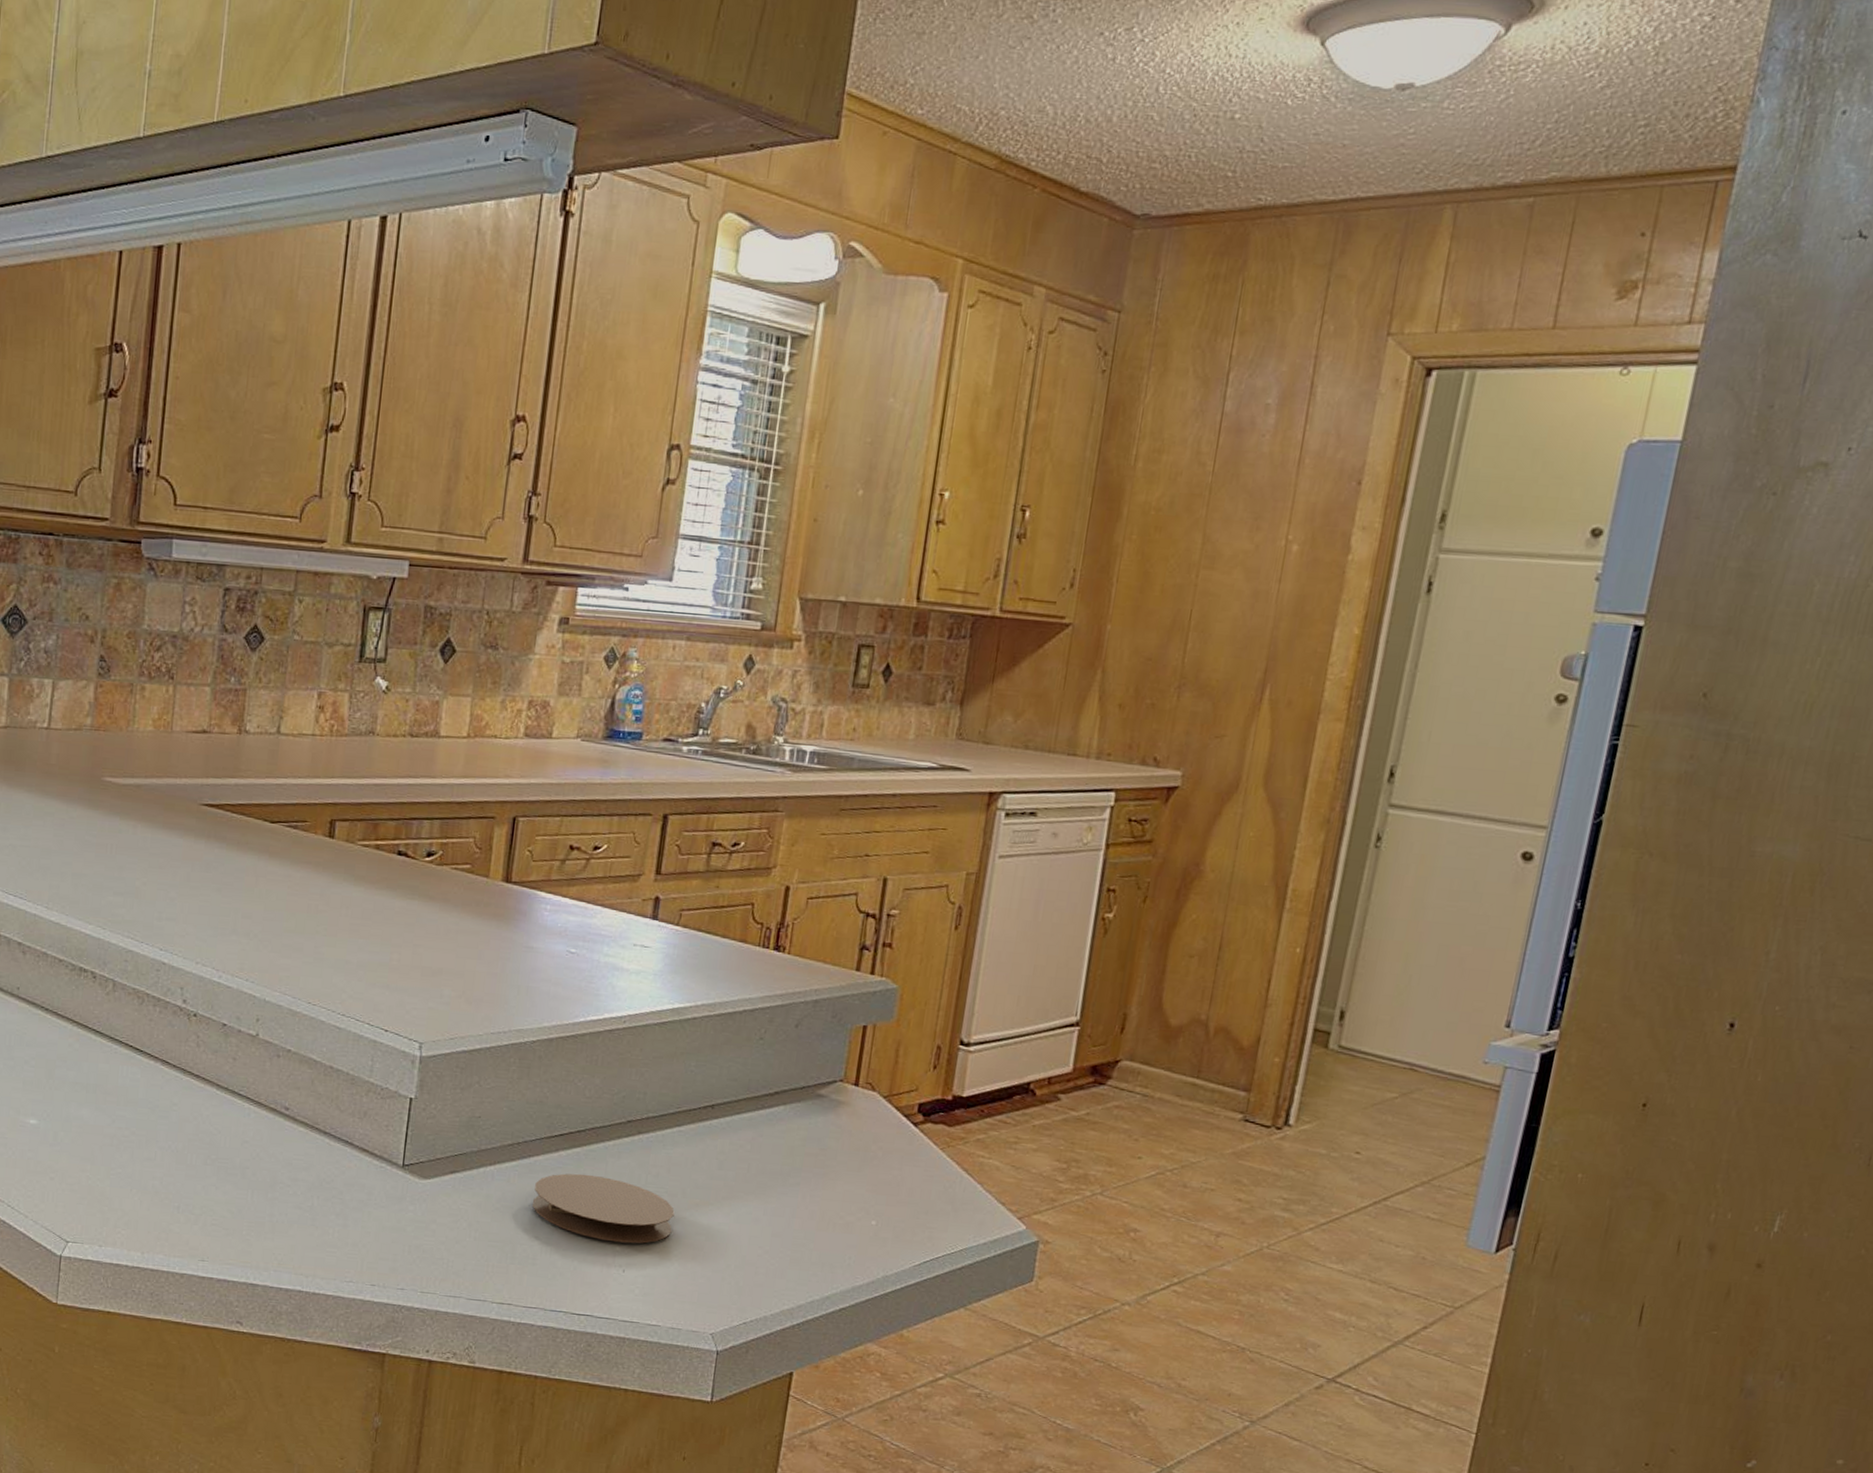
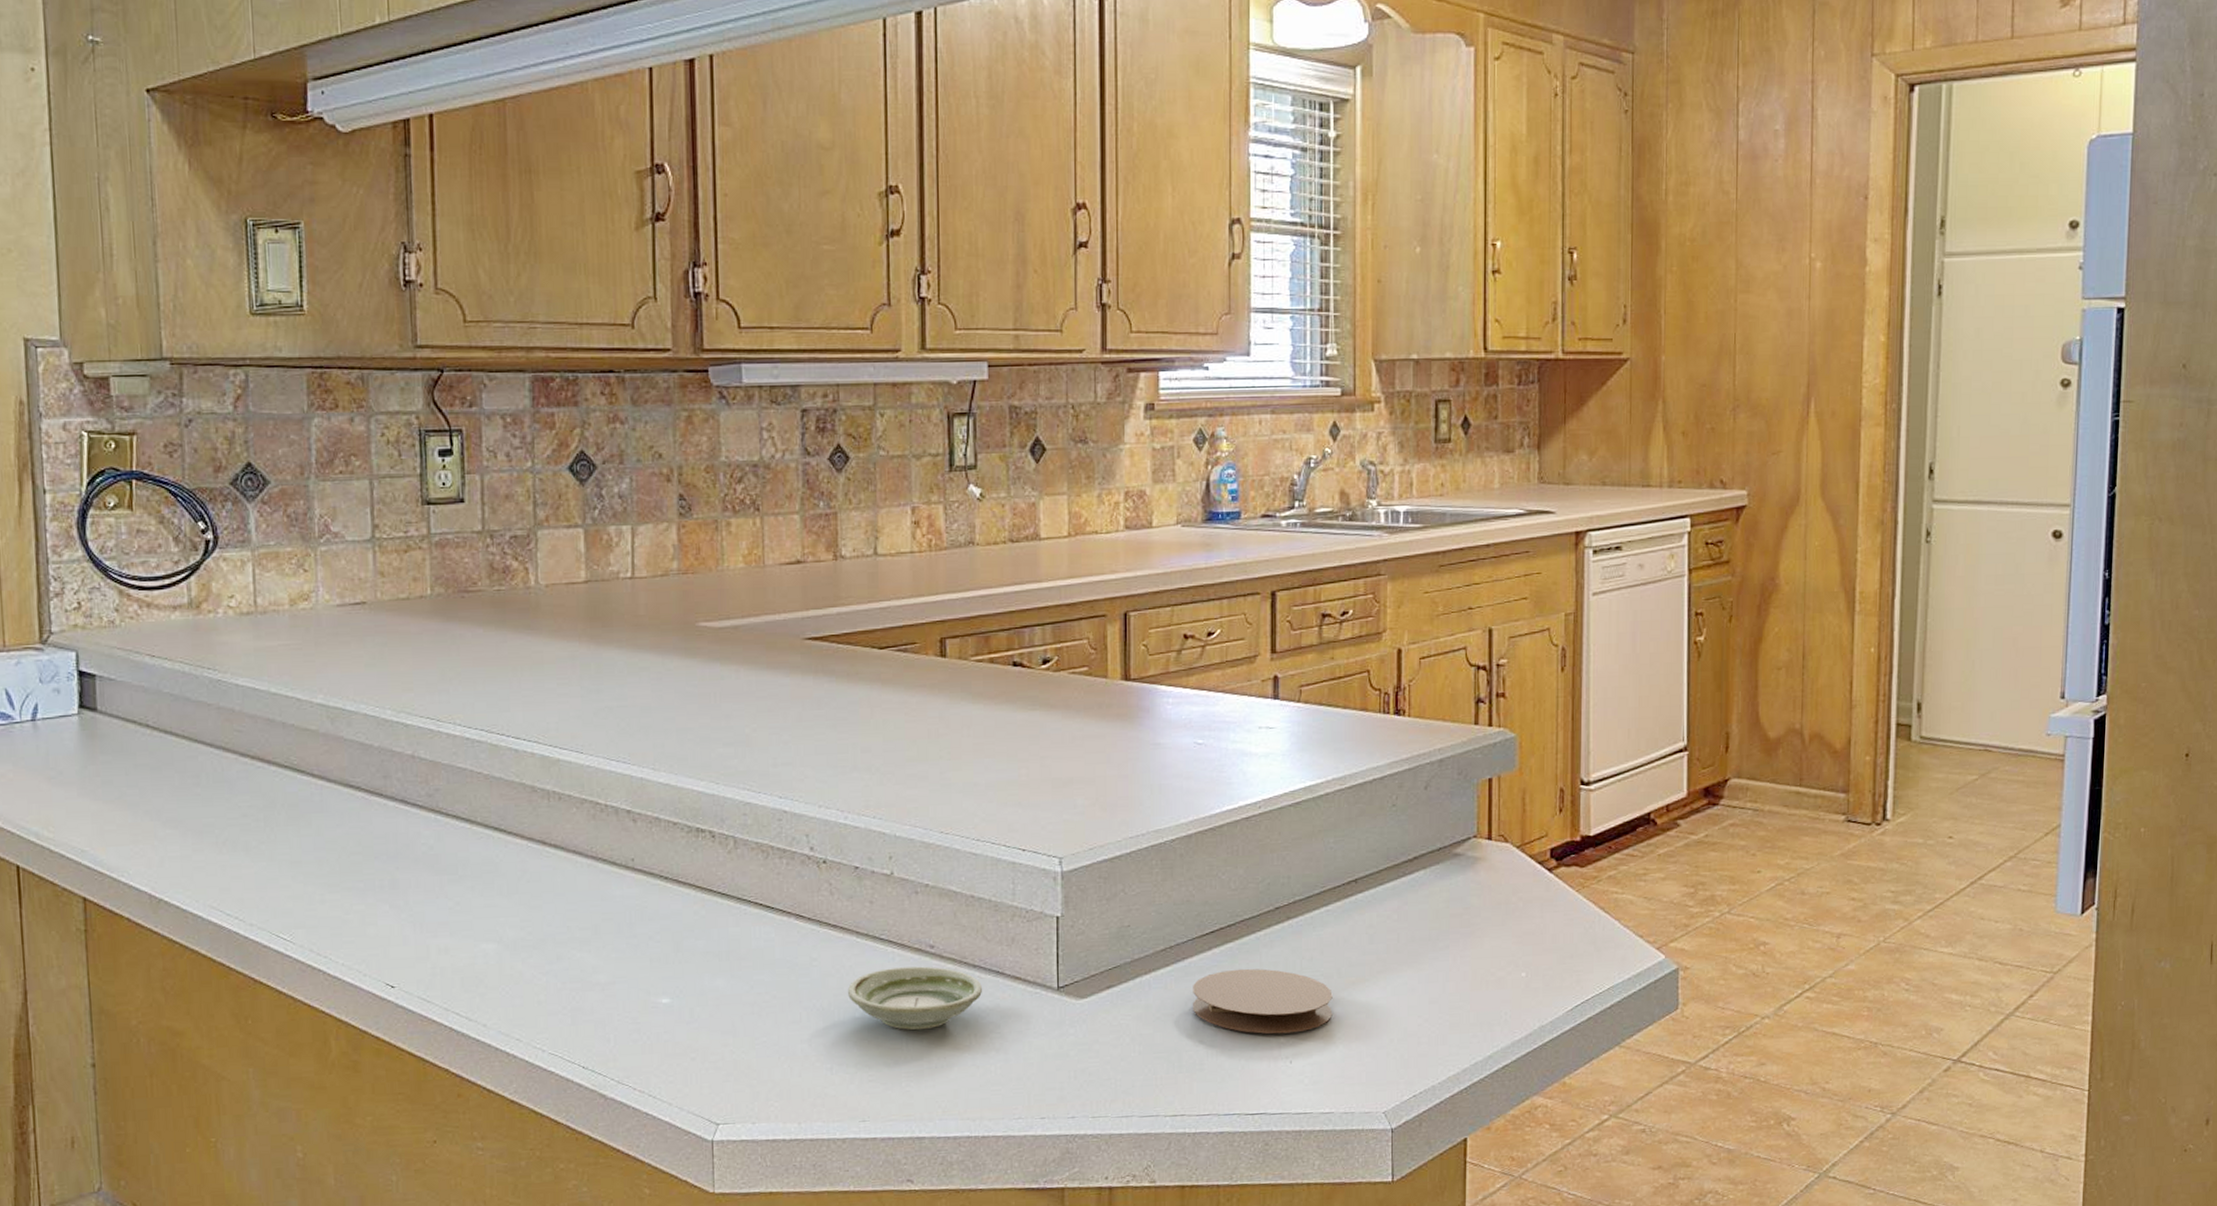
saucer: none [201,1122,331,1185] -> present [847,966,983,1030]

